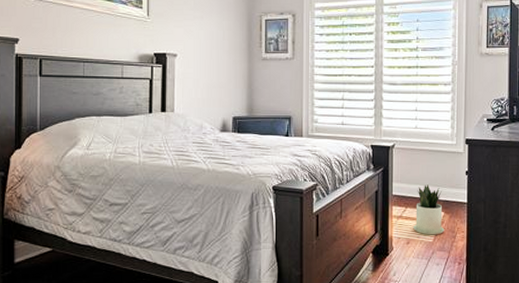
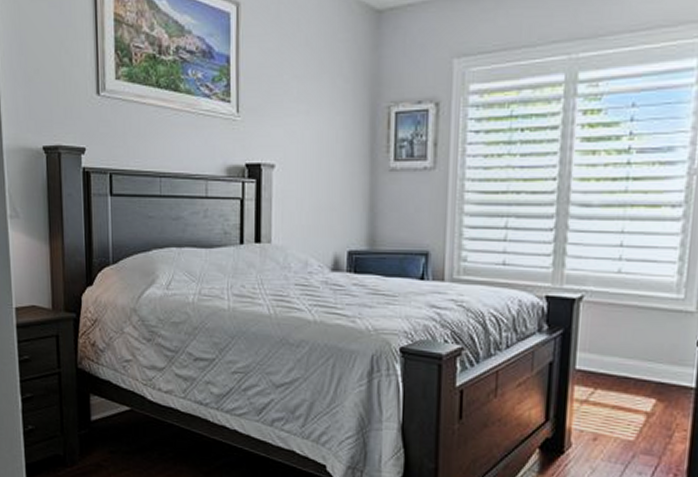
planter: present [413,184,445,235] -> none [604,357,655,432]

